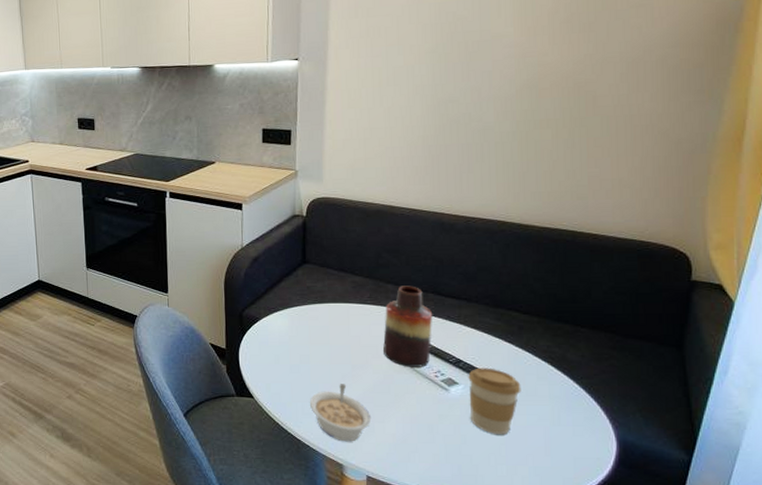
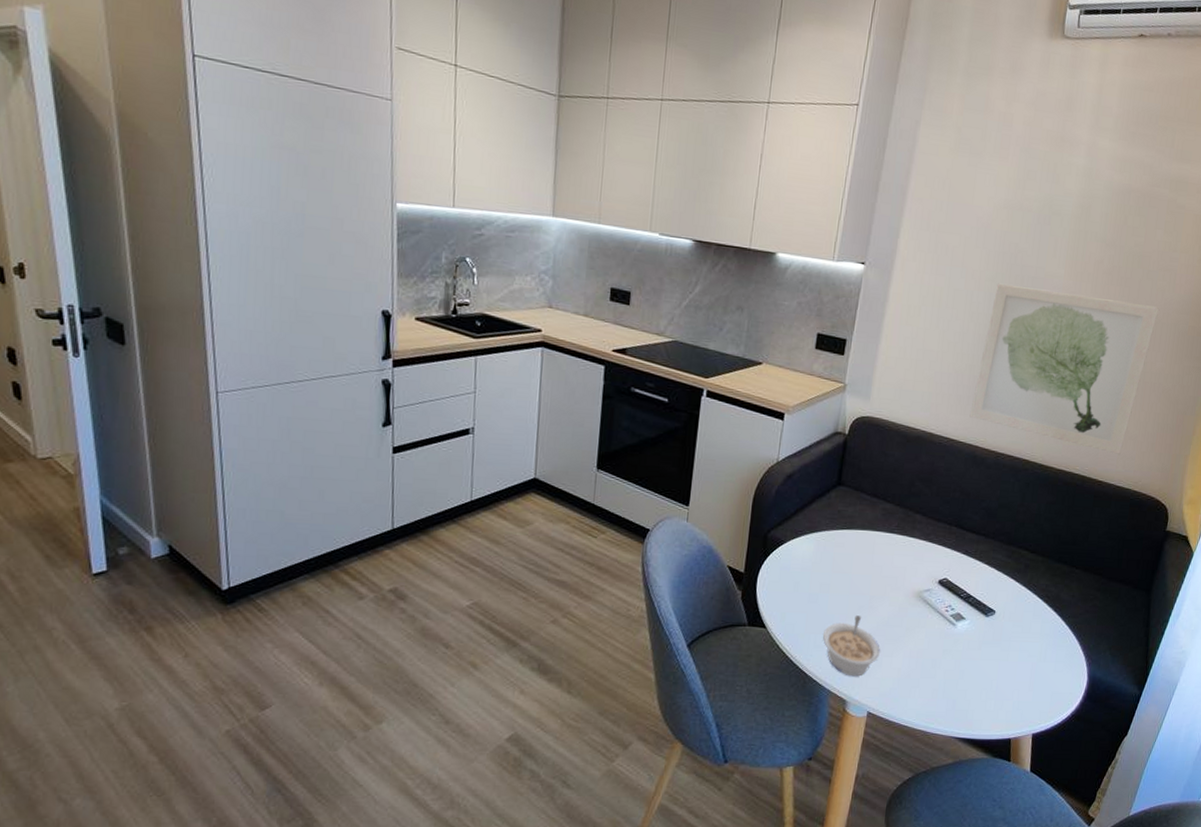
vase: present [383,285,433,367] -> none [902,517,953,601]
wall art: none [430,45,639,206] -> present [969,283,1160,456]
coffee cup: present [468,367,521,434] -> none [971,603,1019,670]

